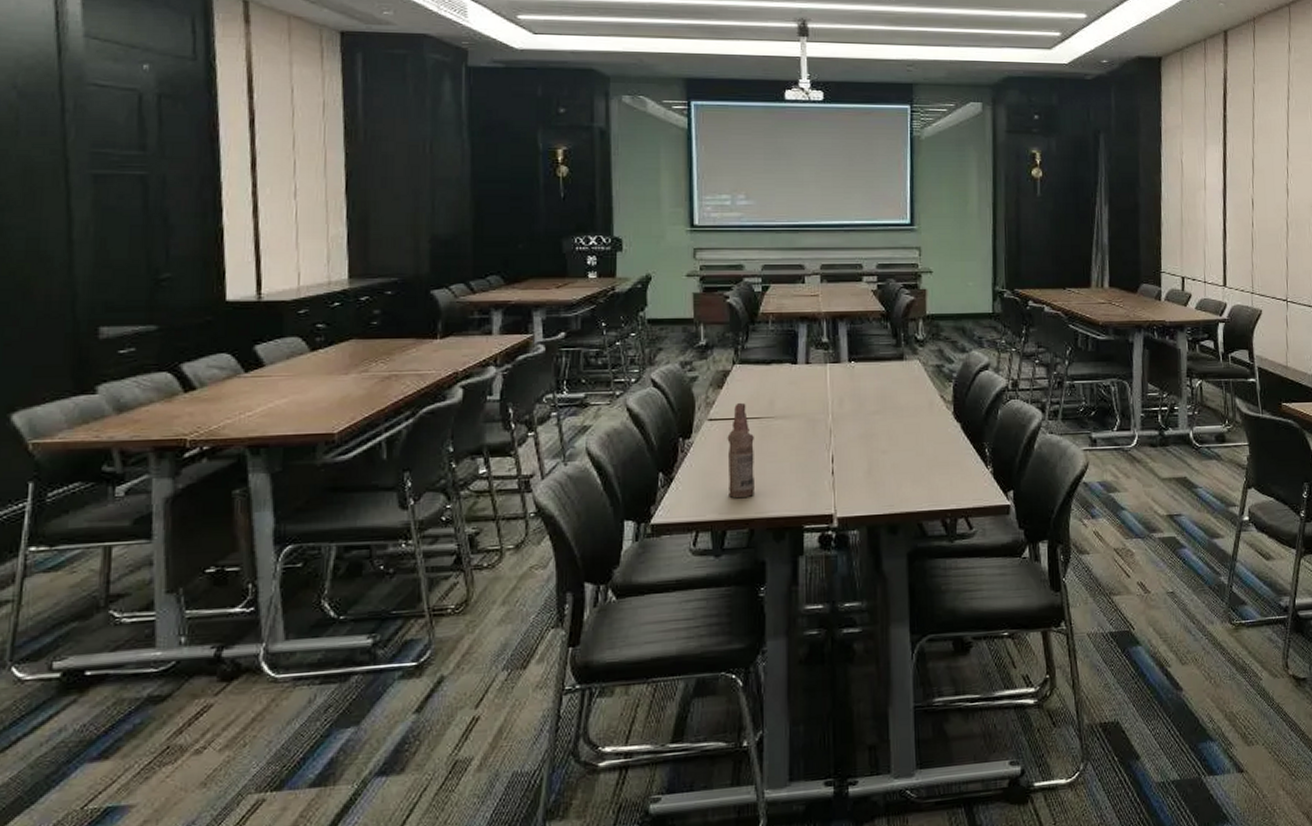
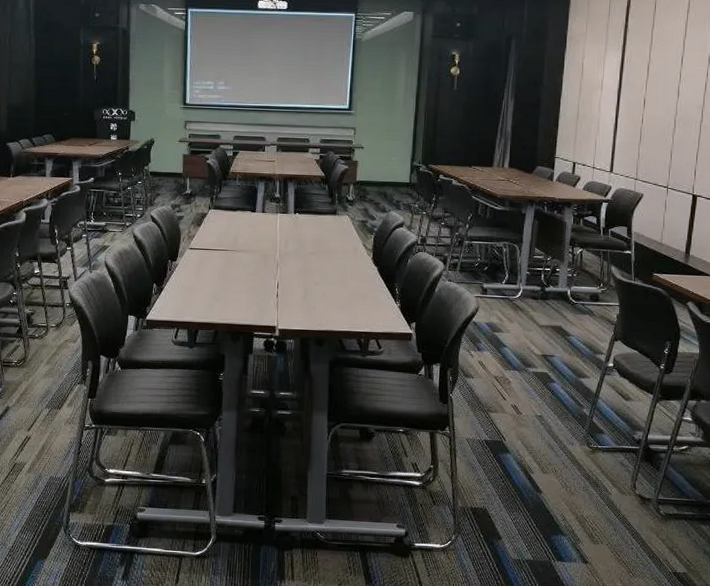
bottle: present [727,402,756,499] -> none [201,237,221,308]

